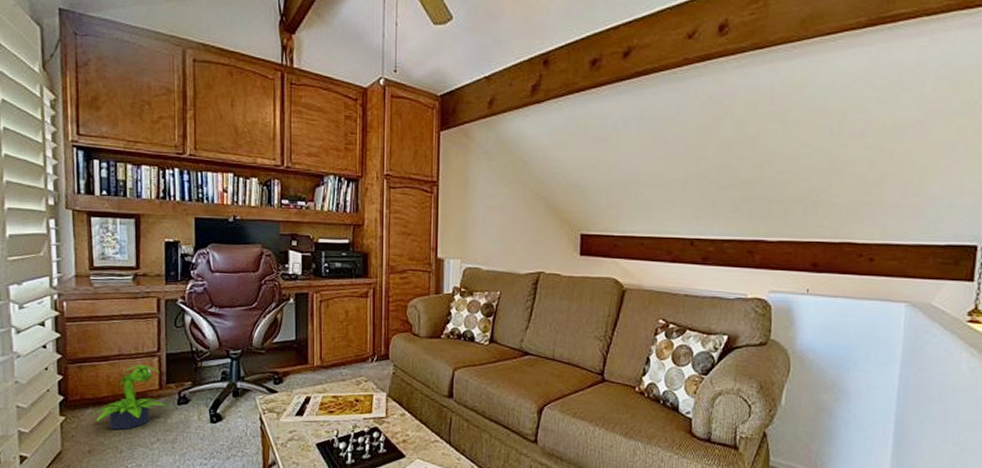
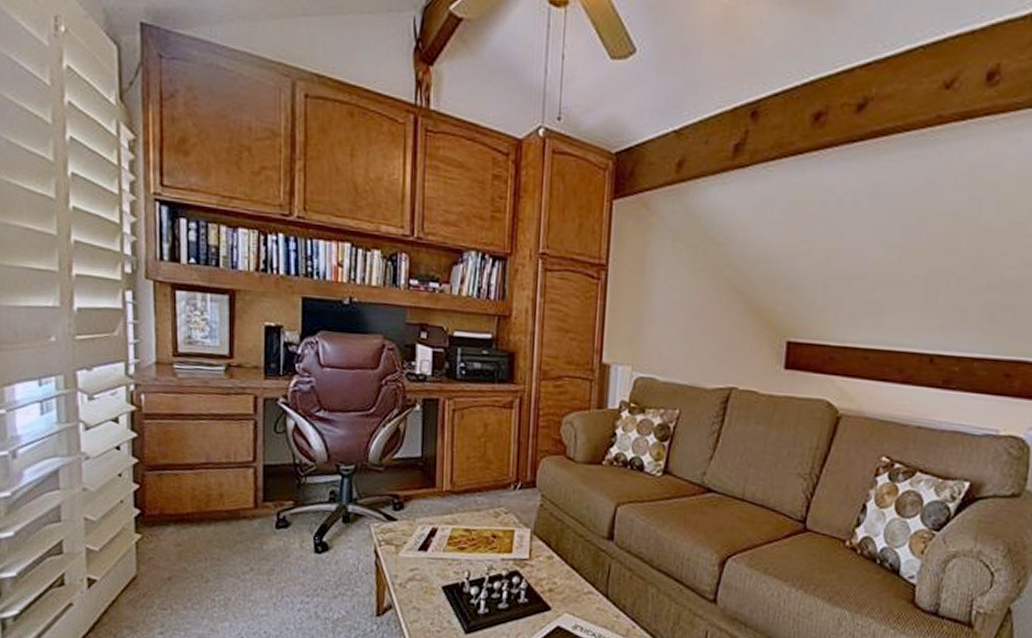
potted plant: present [89,364,169,430] -> none [169,476,265,555]

